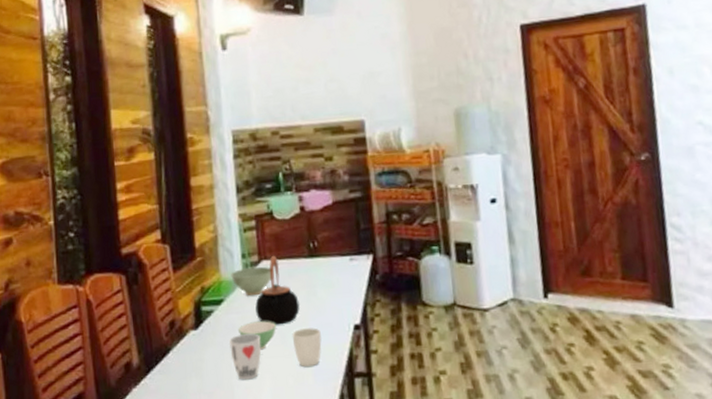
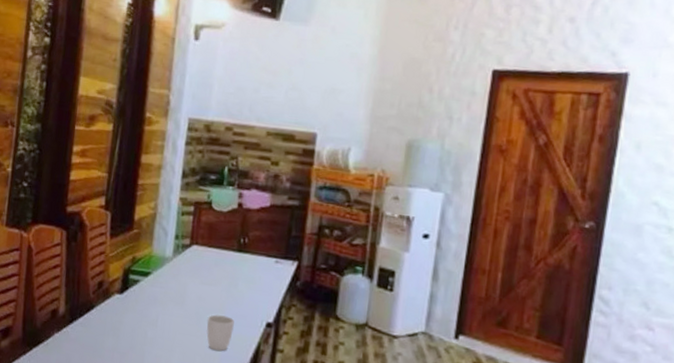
cup: present [229,333,261,380] -> none [147,307,178,350]
bowl: present [230,266,272,296] -> none [161,248,200,275]
bowl: present [237,321,276,350] -> none [158,298,194,326]
teapot: present [255,255,301,324] -> none [178,242,221,307]

